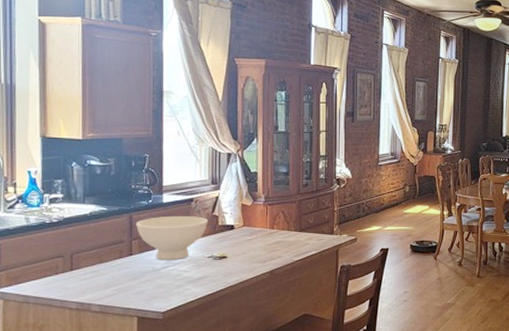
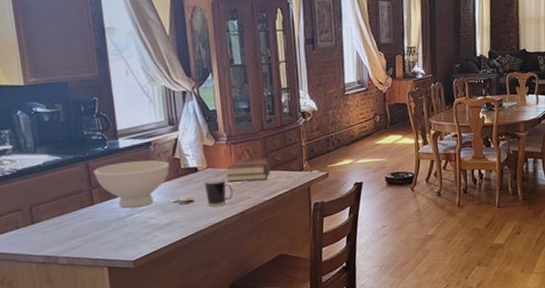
mug: none [238,237,266,263] -> present [203,179,234,206]
books: none [261,220,303,241] -> present [226,158,271,182]

